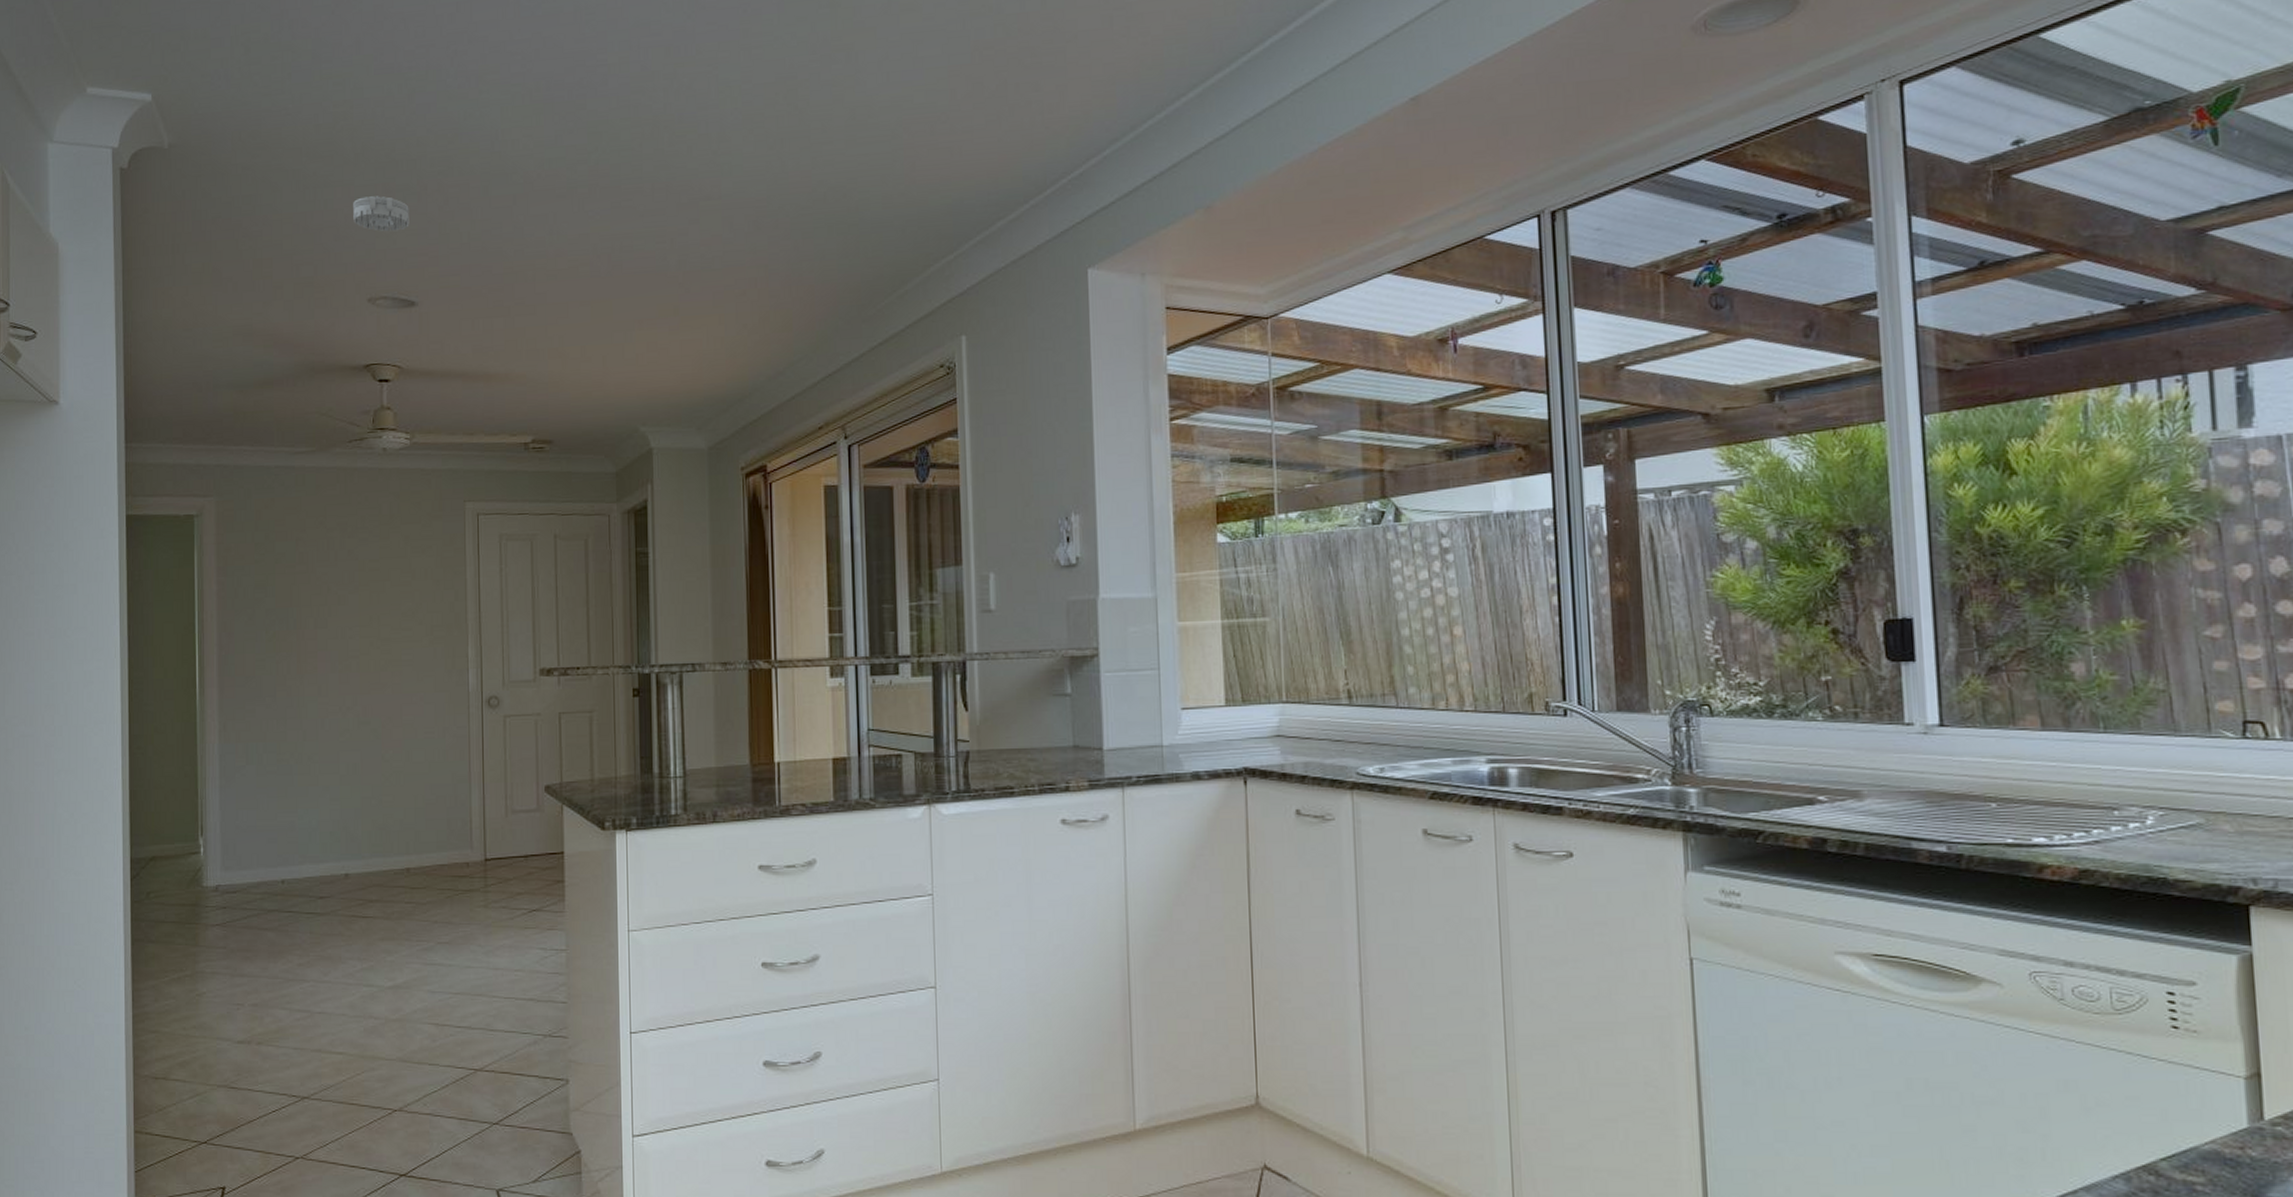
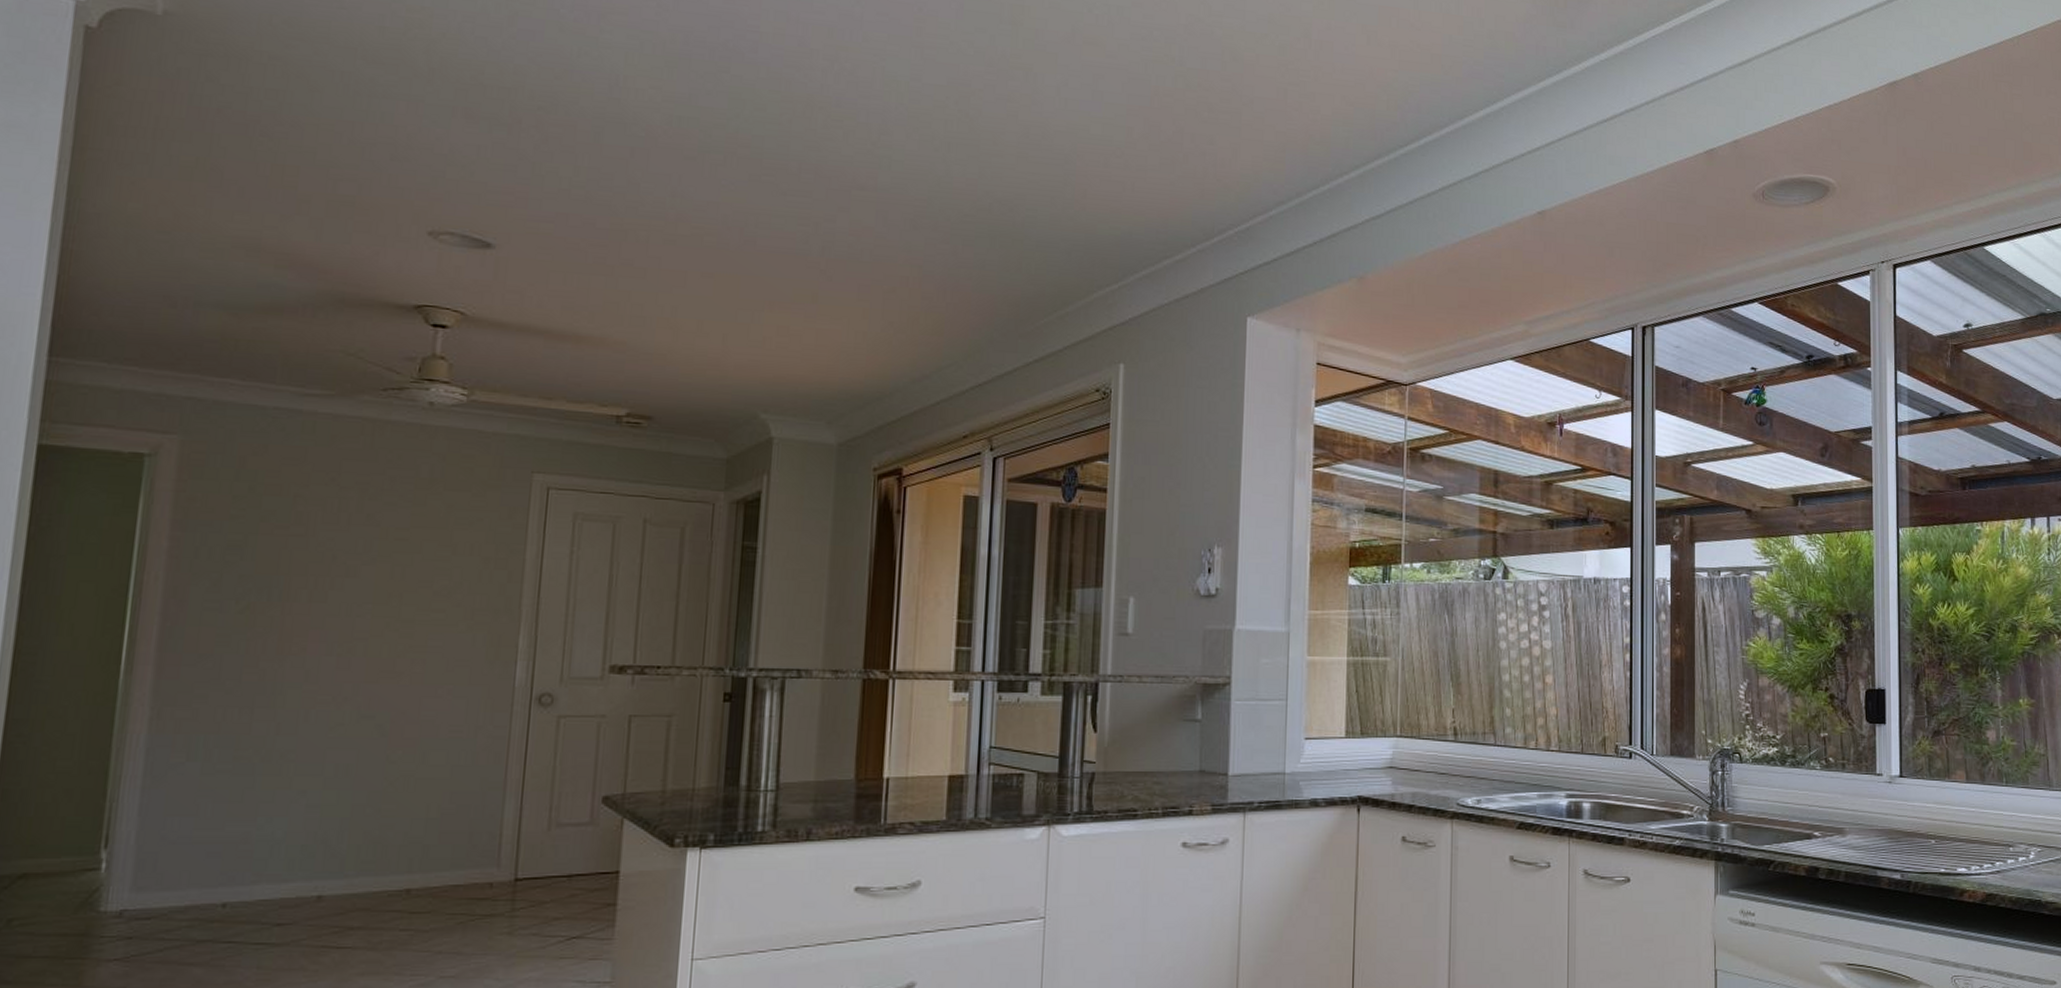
smoke detector: present [353,196,409,232] -> none [418,117,496,163]

